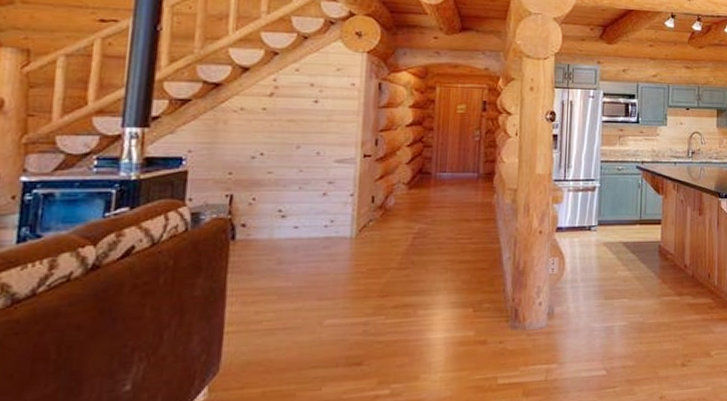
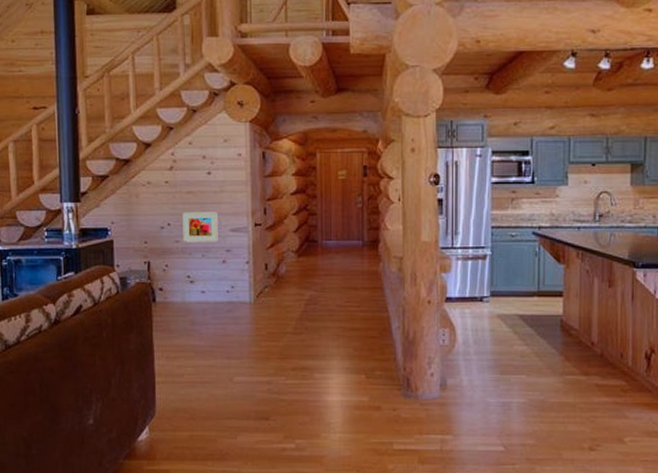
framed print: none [277,141,322,173] -> present [182,212,218,242]

